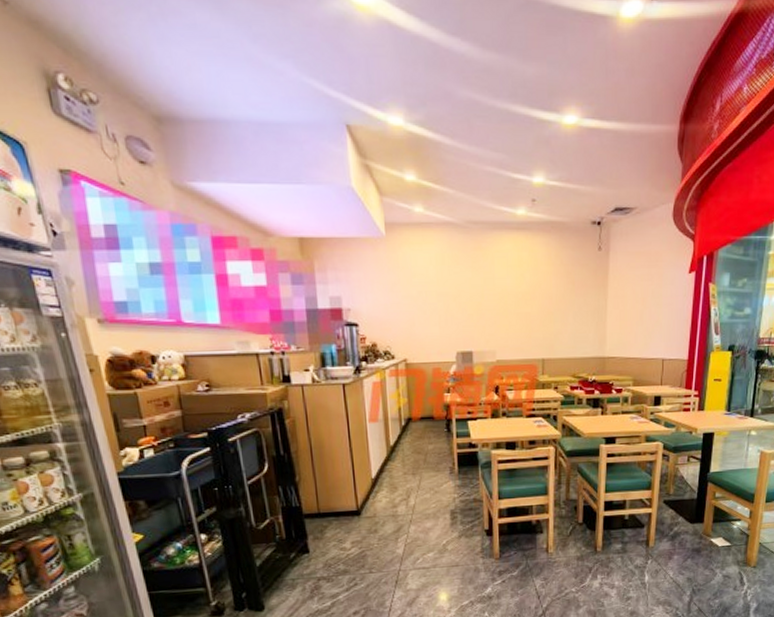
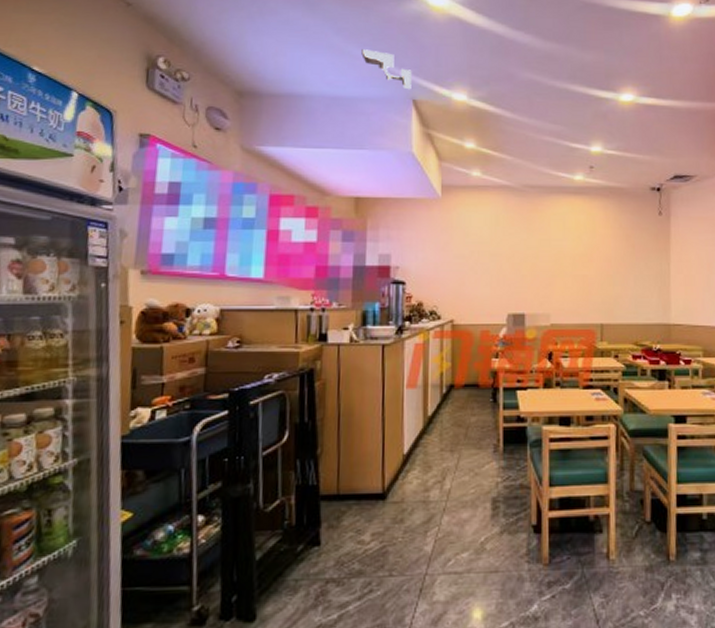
security camera: none [284,62,343,113] -> present [361,49,412,90]

